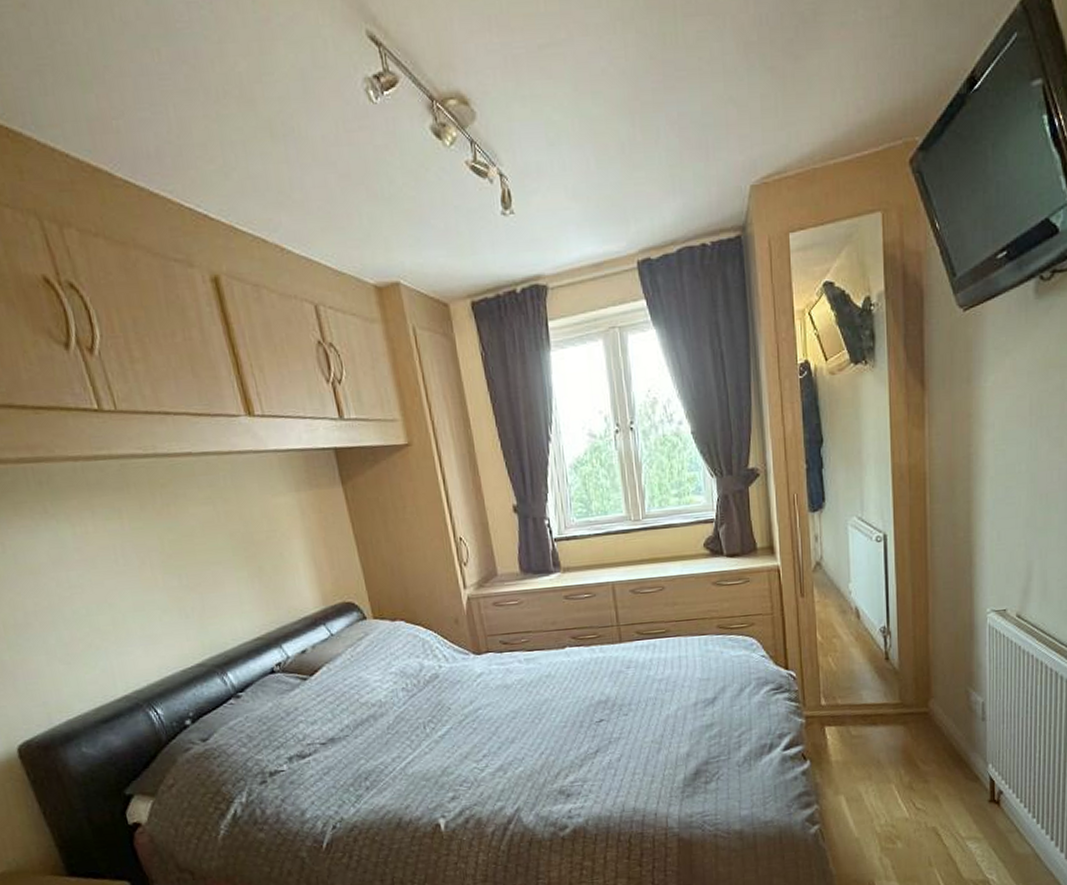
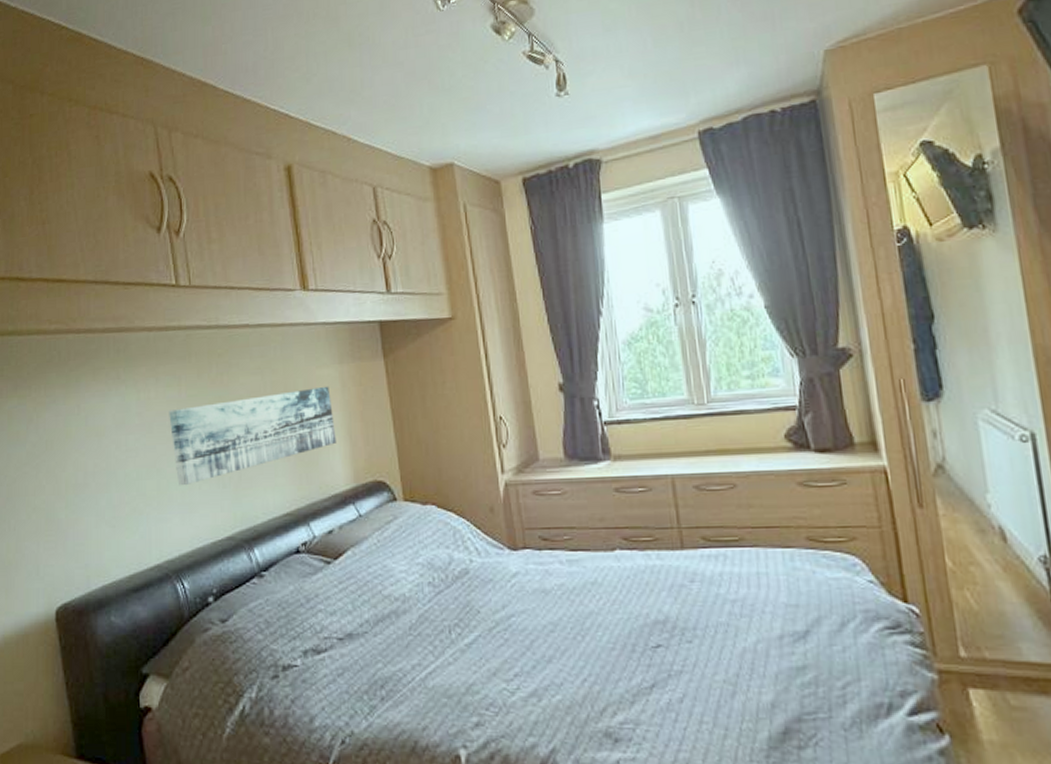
wall art: none [113,514,301,619] -> present [169,386,337,486]

